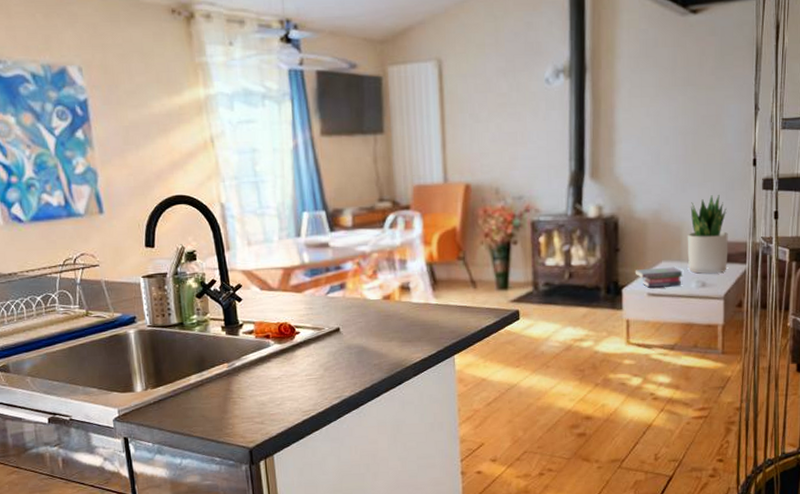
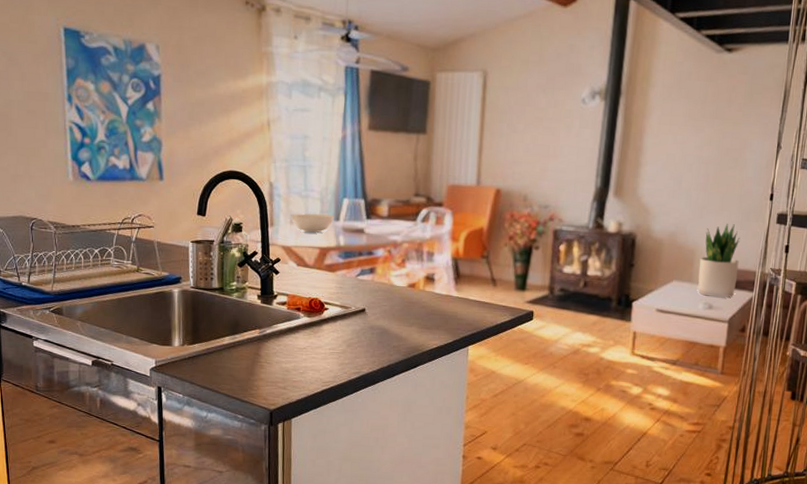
bowl: none [247,230,296,253] -> present [291,213,335,233]
books: present [634,267,683,289] -> none [646,286,692,306]

